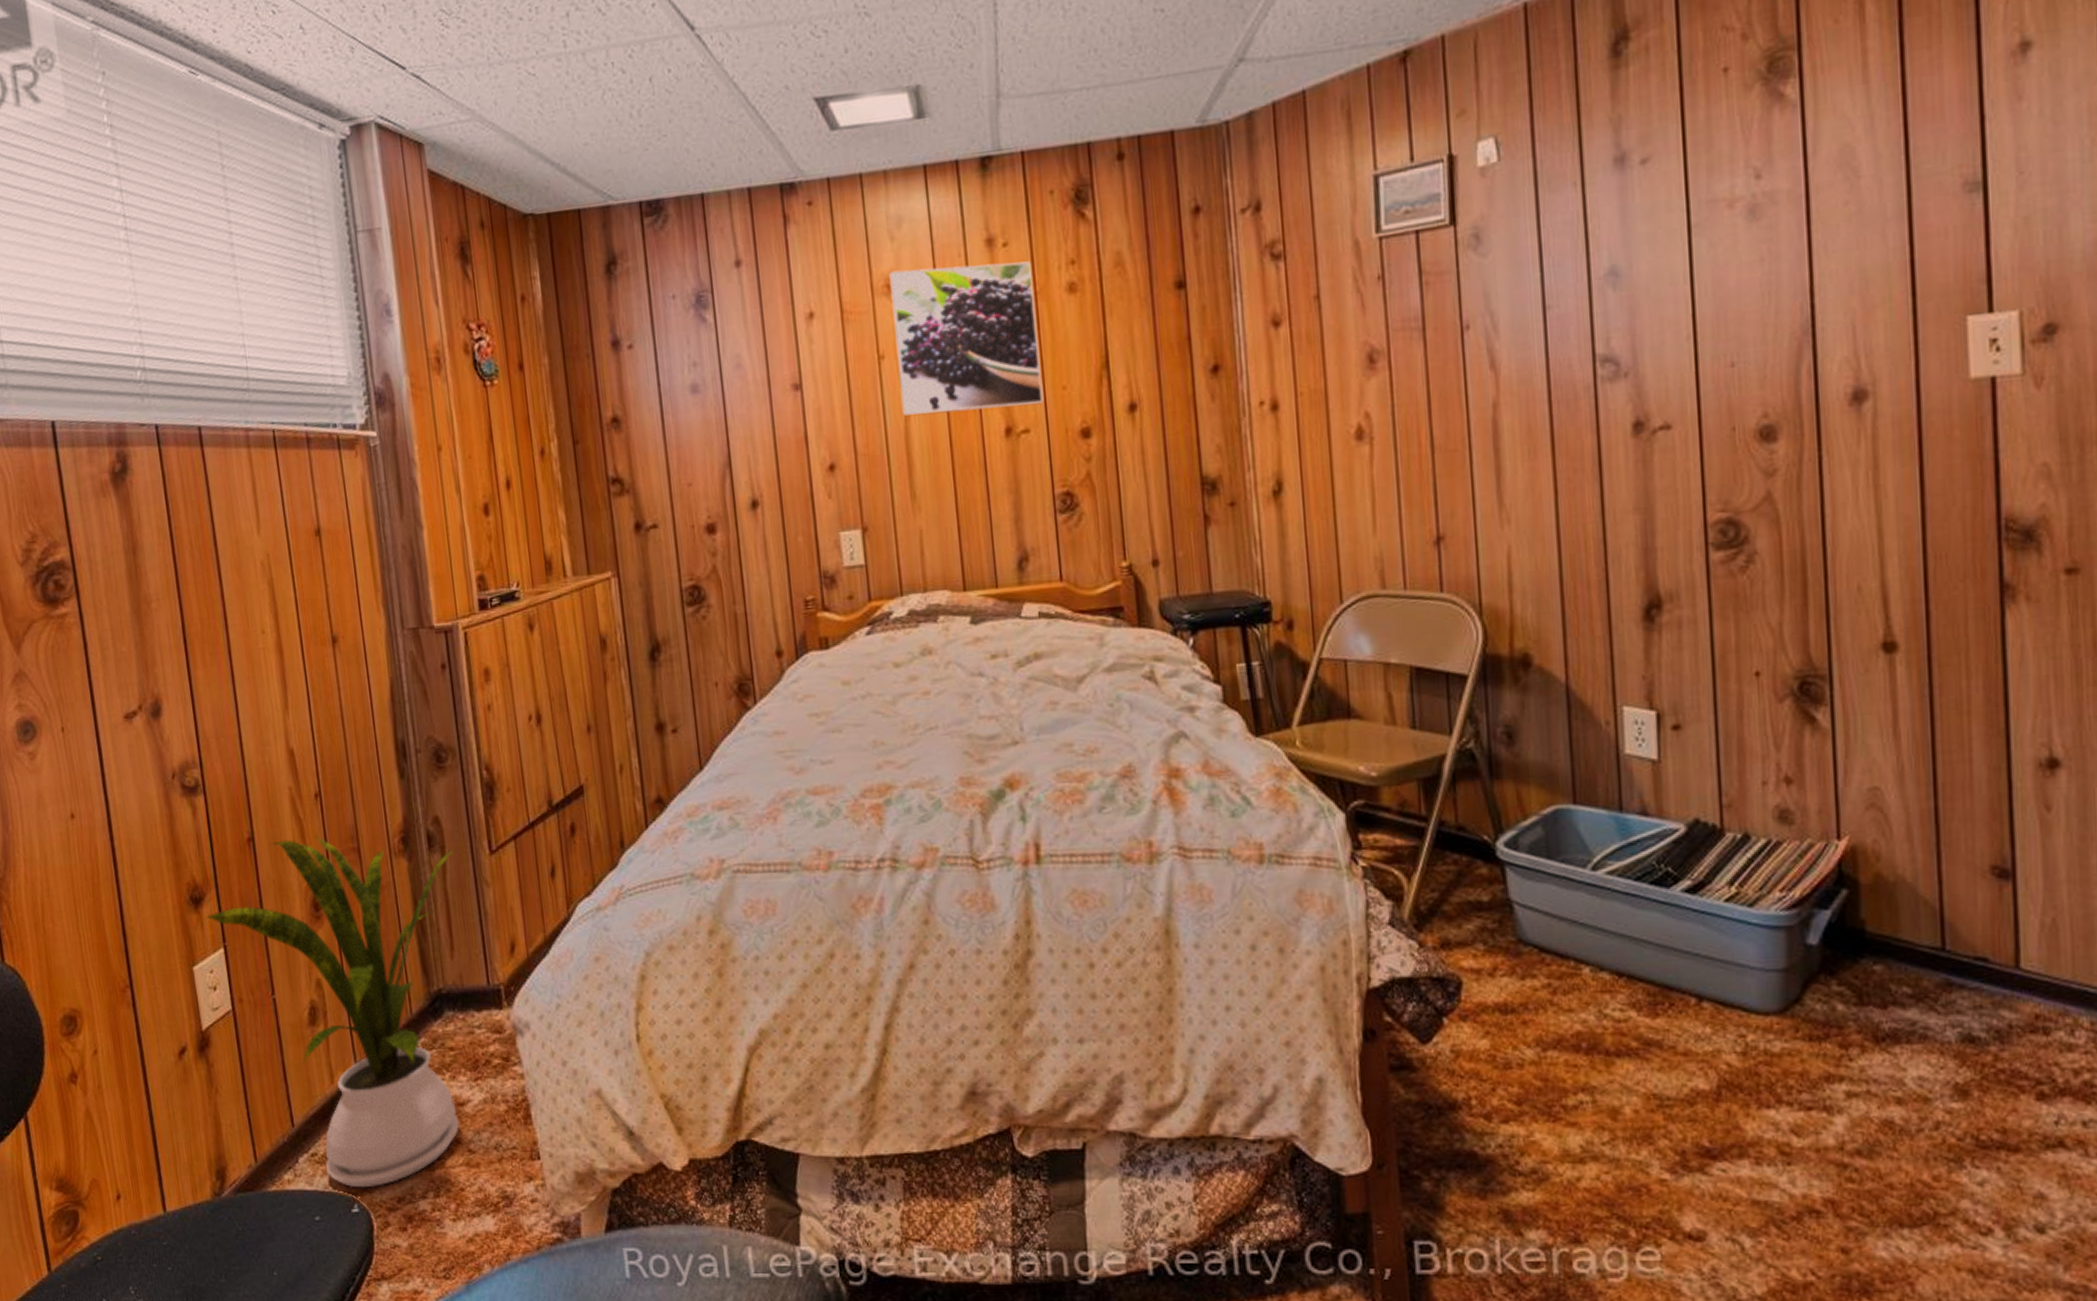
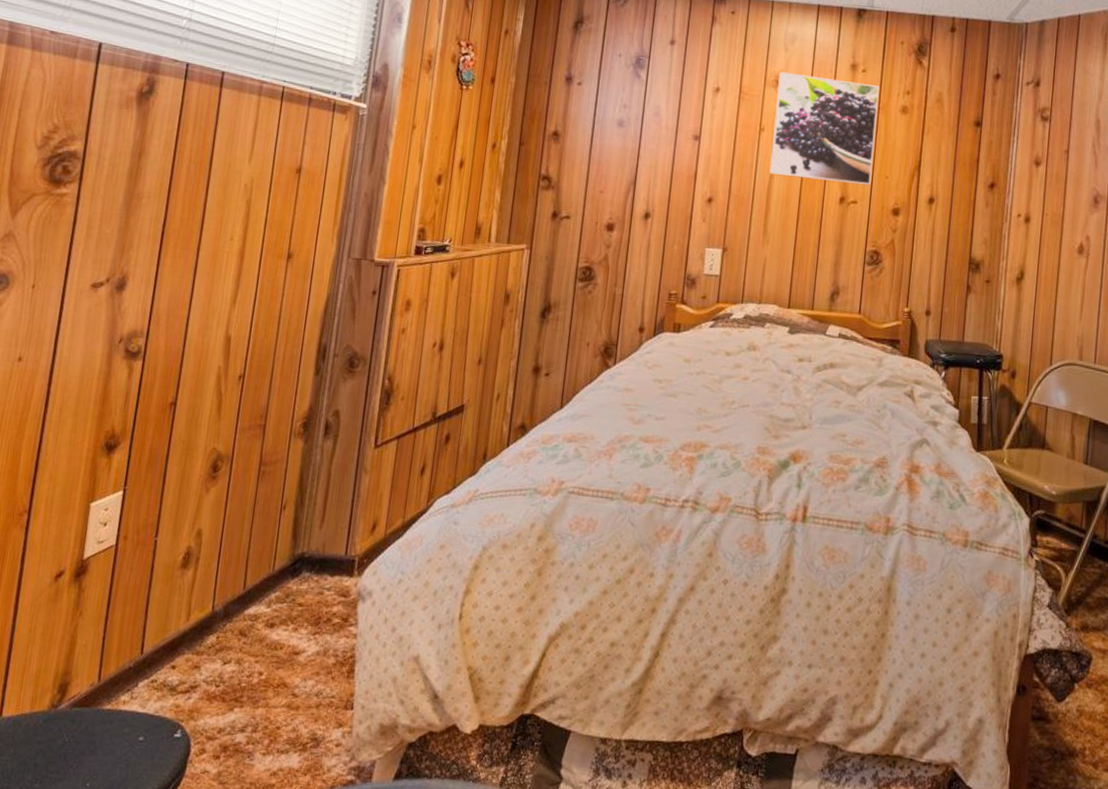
house plant: present [204,835,460,1188] -> none [113,408,348,717]

